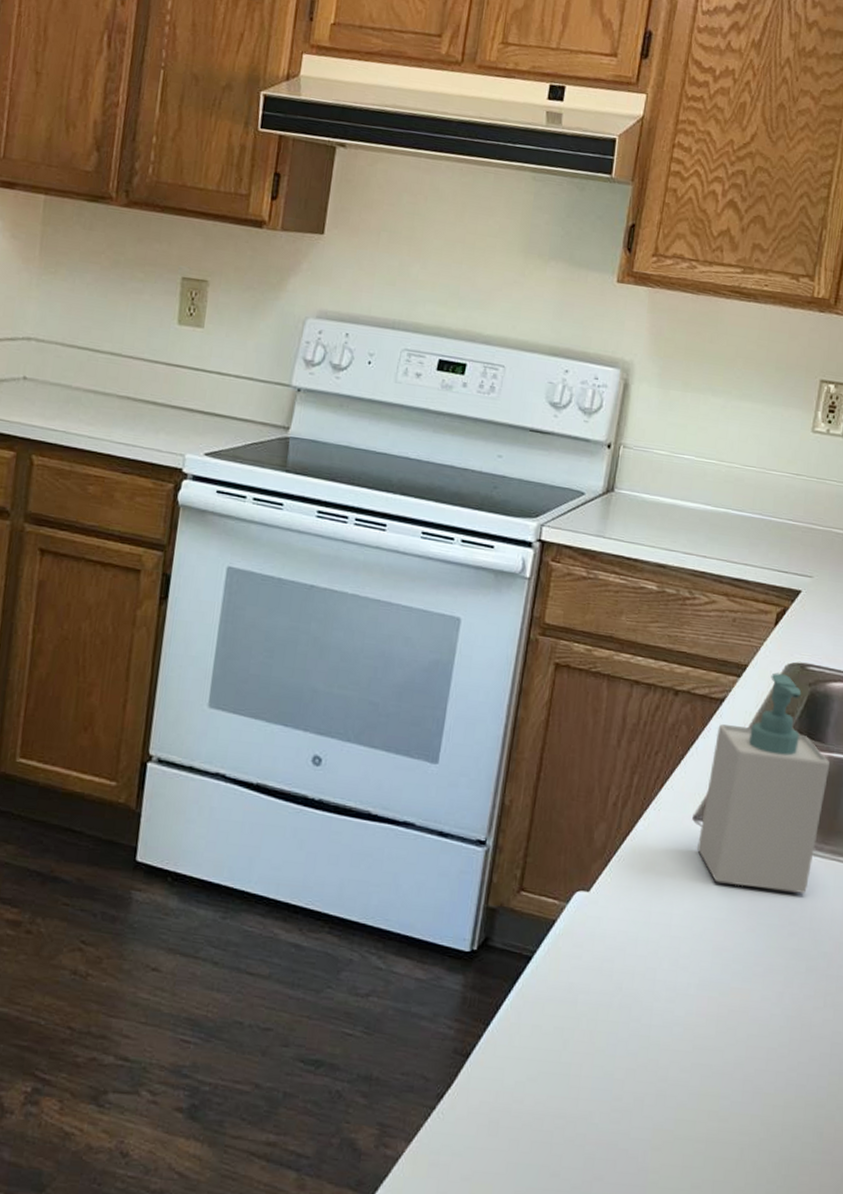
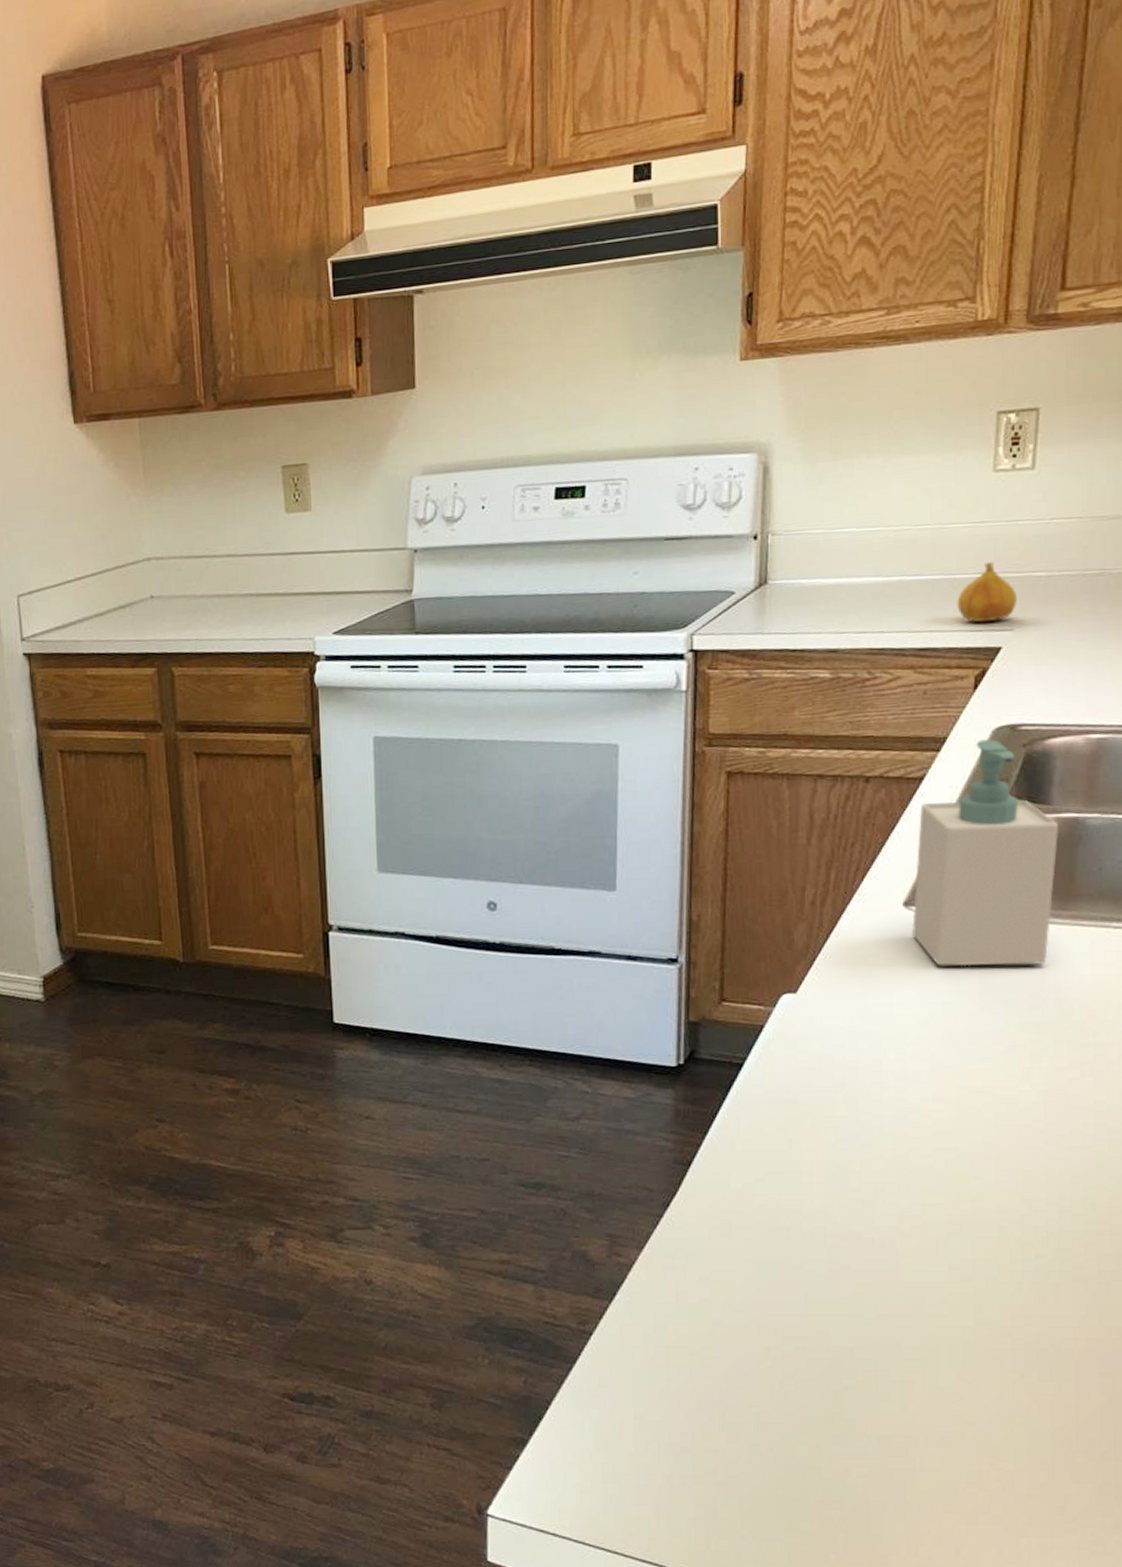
fruit: none [769,511,819,566] -> present [957,561,1017,623]

